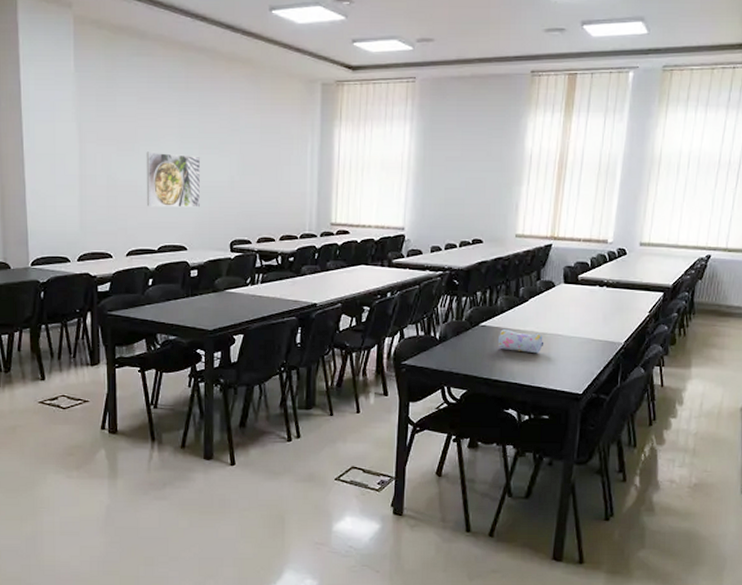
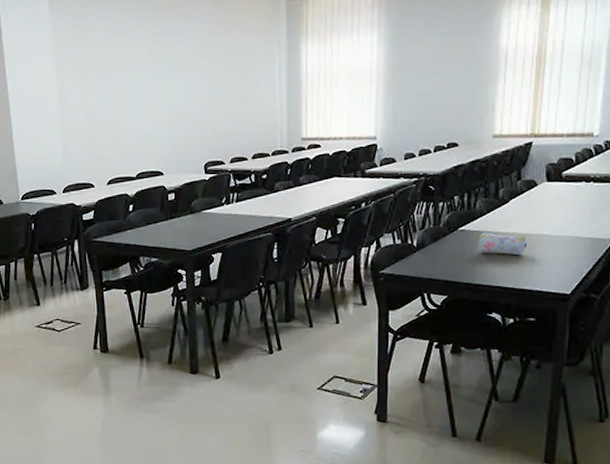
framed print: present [146,152,201,208] -> none [120,82,173,136]

